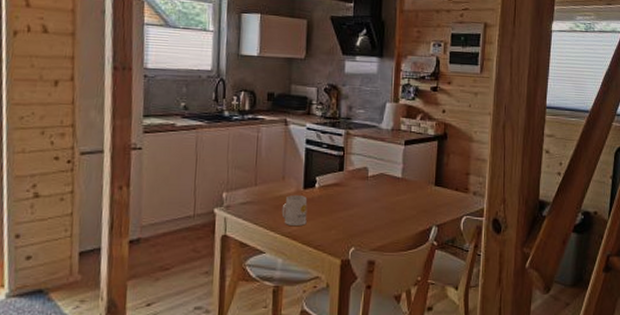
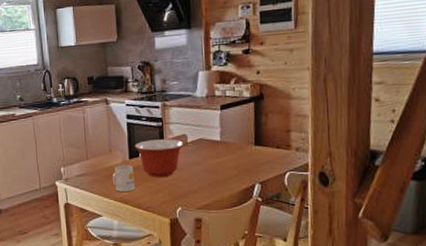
mixing bowl: none [312,170,365,212] -> present [135,139,184,177]

